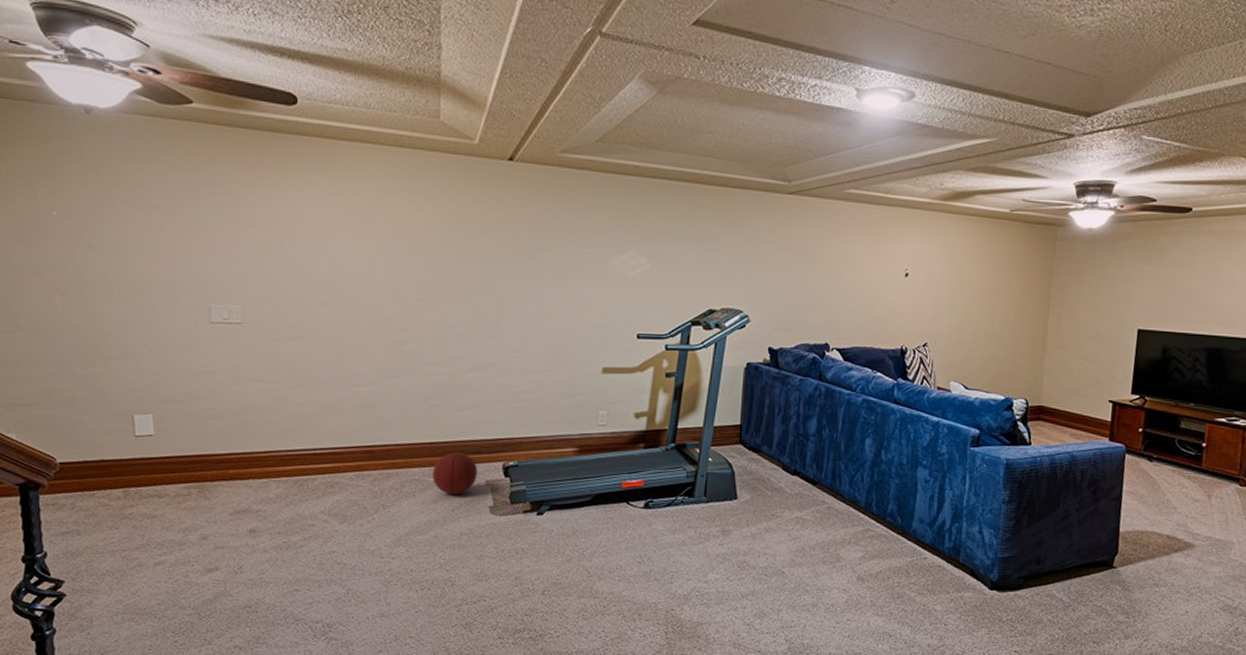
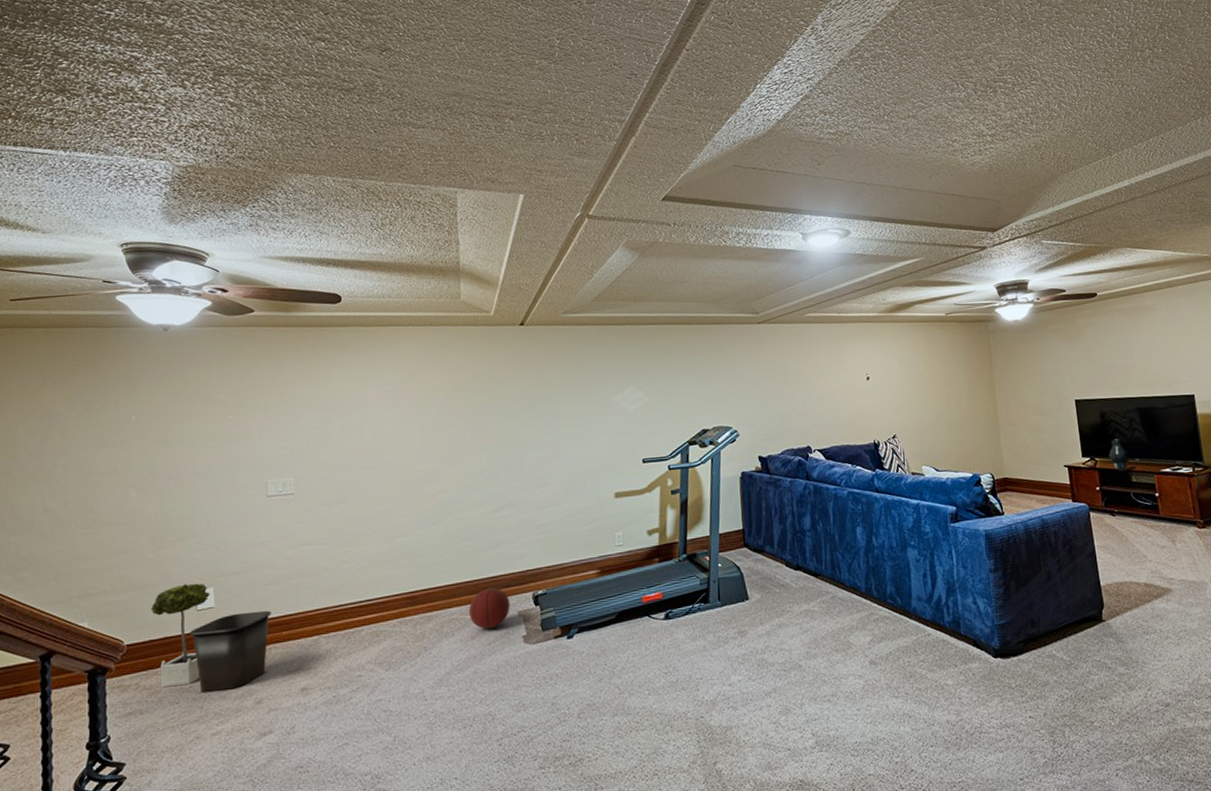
potted tree: none [84,406,149,512] -> present [151,583,210,688]
waste bin: none [128,444,217,523] -> present [190,610,272,693]
vase: none [1161,378,1185,415] -> present [1108,438,1130,472]

